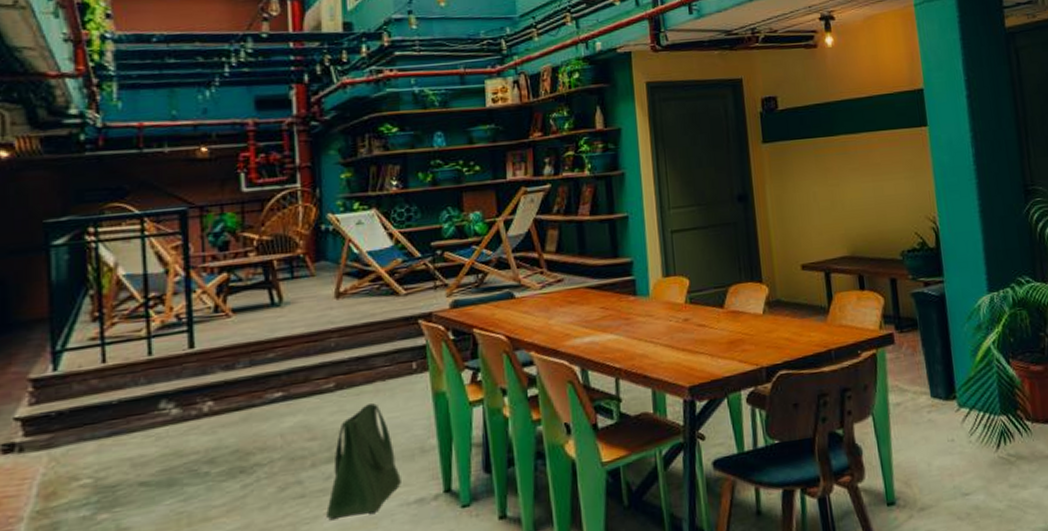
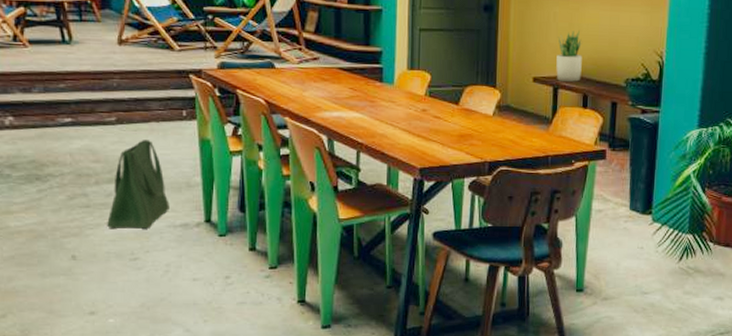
planter: none [821,206,853,265] -> present [556,30,583,82]

